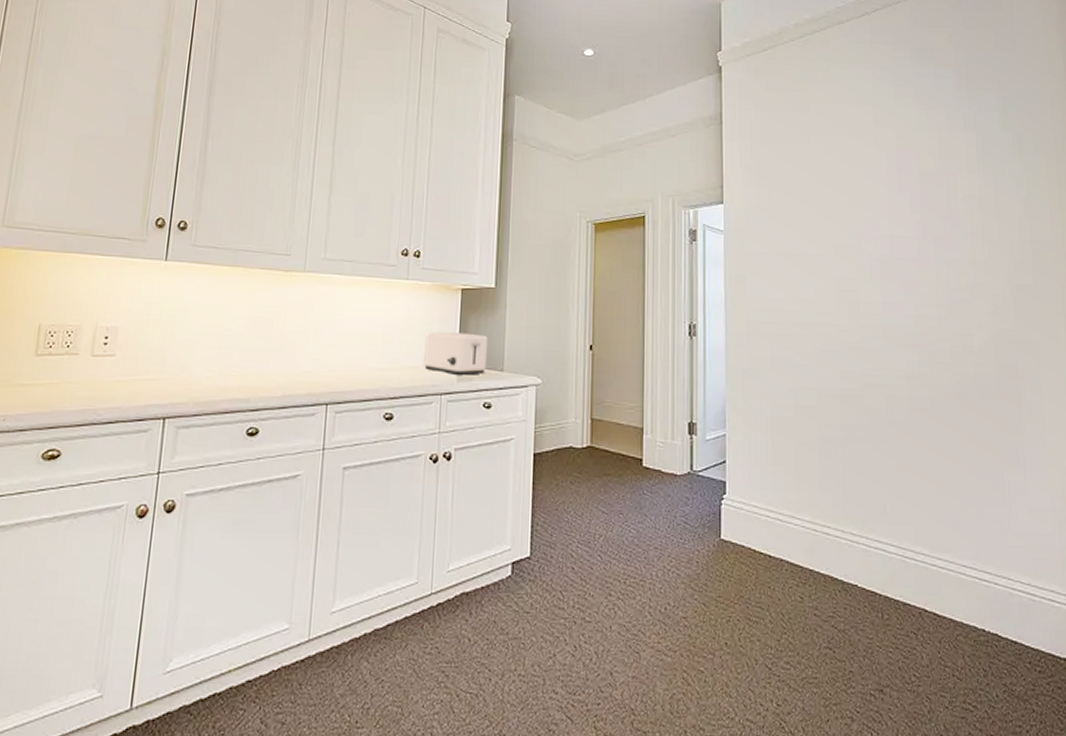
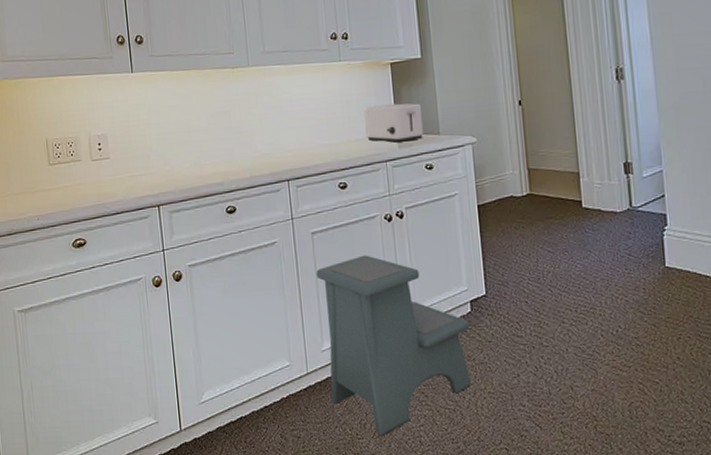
step stool: none [331,499,508,725] -> present [316,255,471,436]

